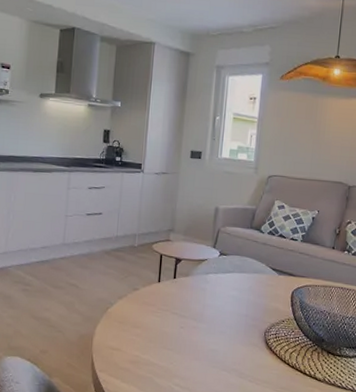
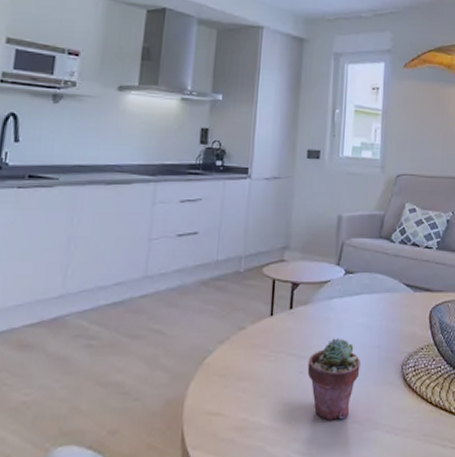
potted succulent: none [186,304,230,367] -> present [307,338,360,421]

